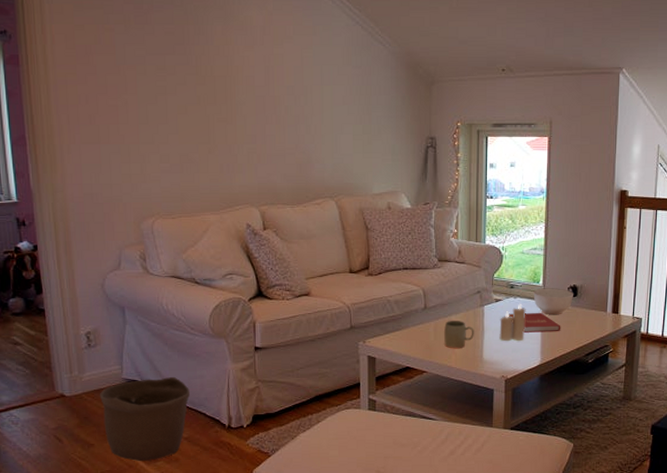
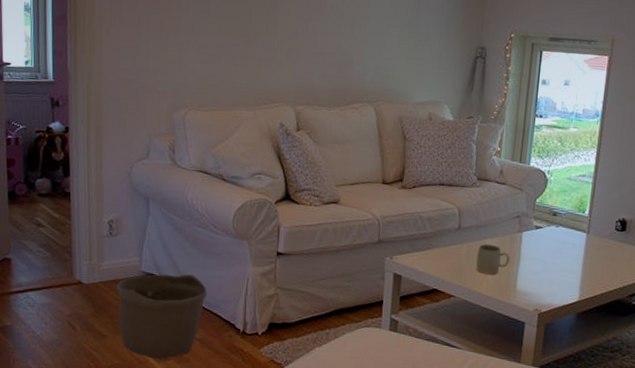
candle: present [499,303,526,341] -> none [536,233,568,273]
book: present [508,312,561,333] -> none [547,243,605,267]
bowl: present [533,288,573,315] -> none [577,218,622,250]

